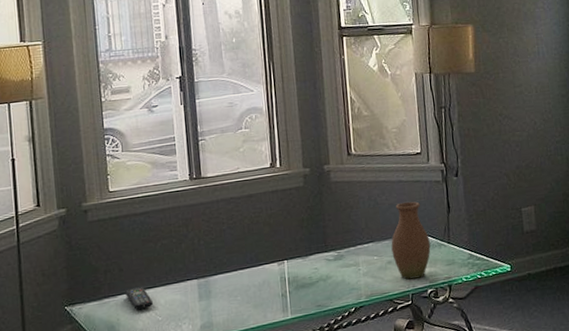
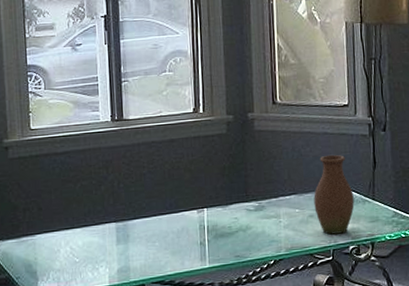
remote control: present [124,287,153,310] -> none [42,227,71,250]

